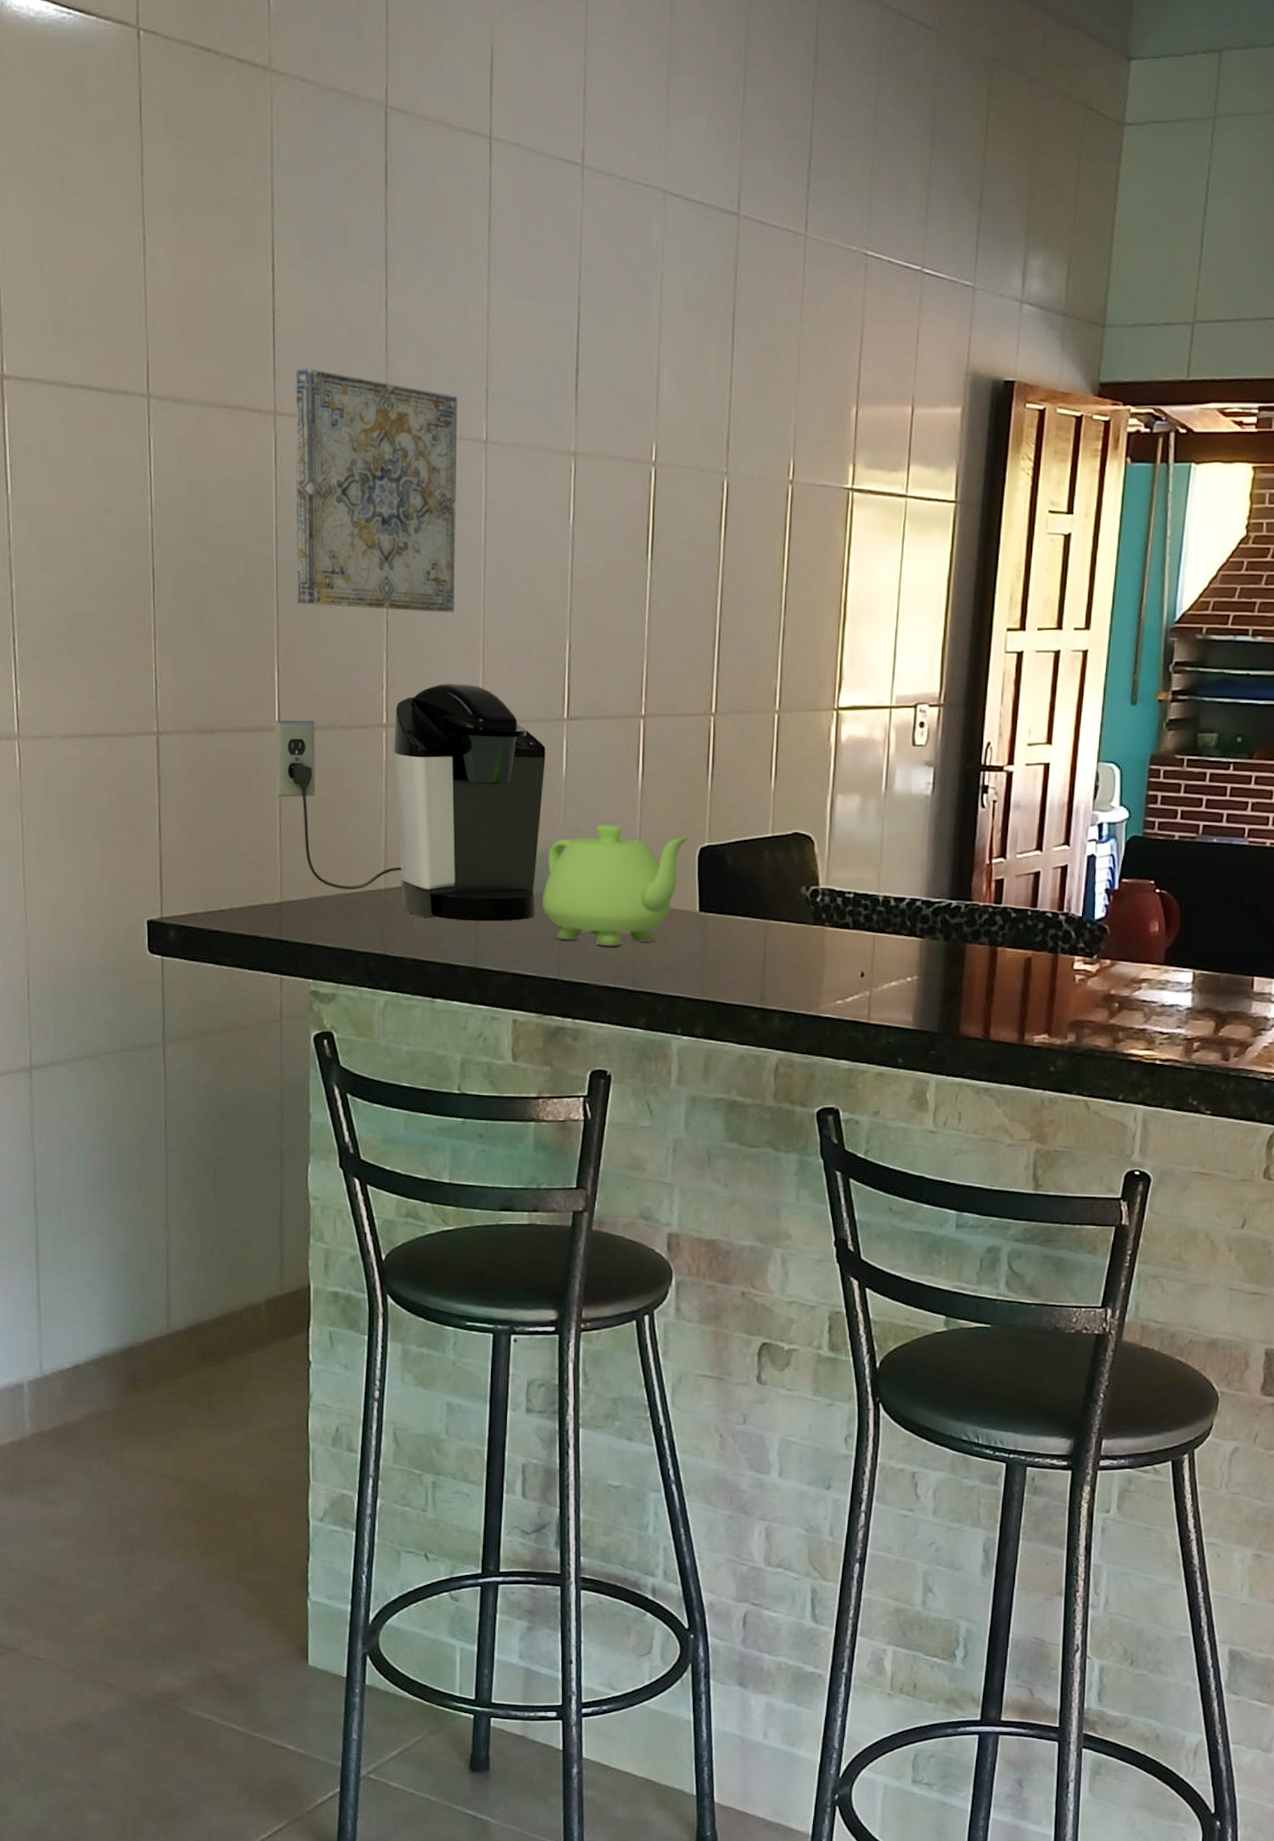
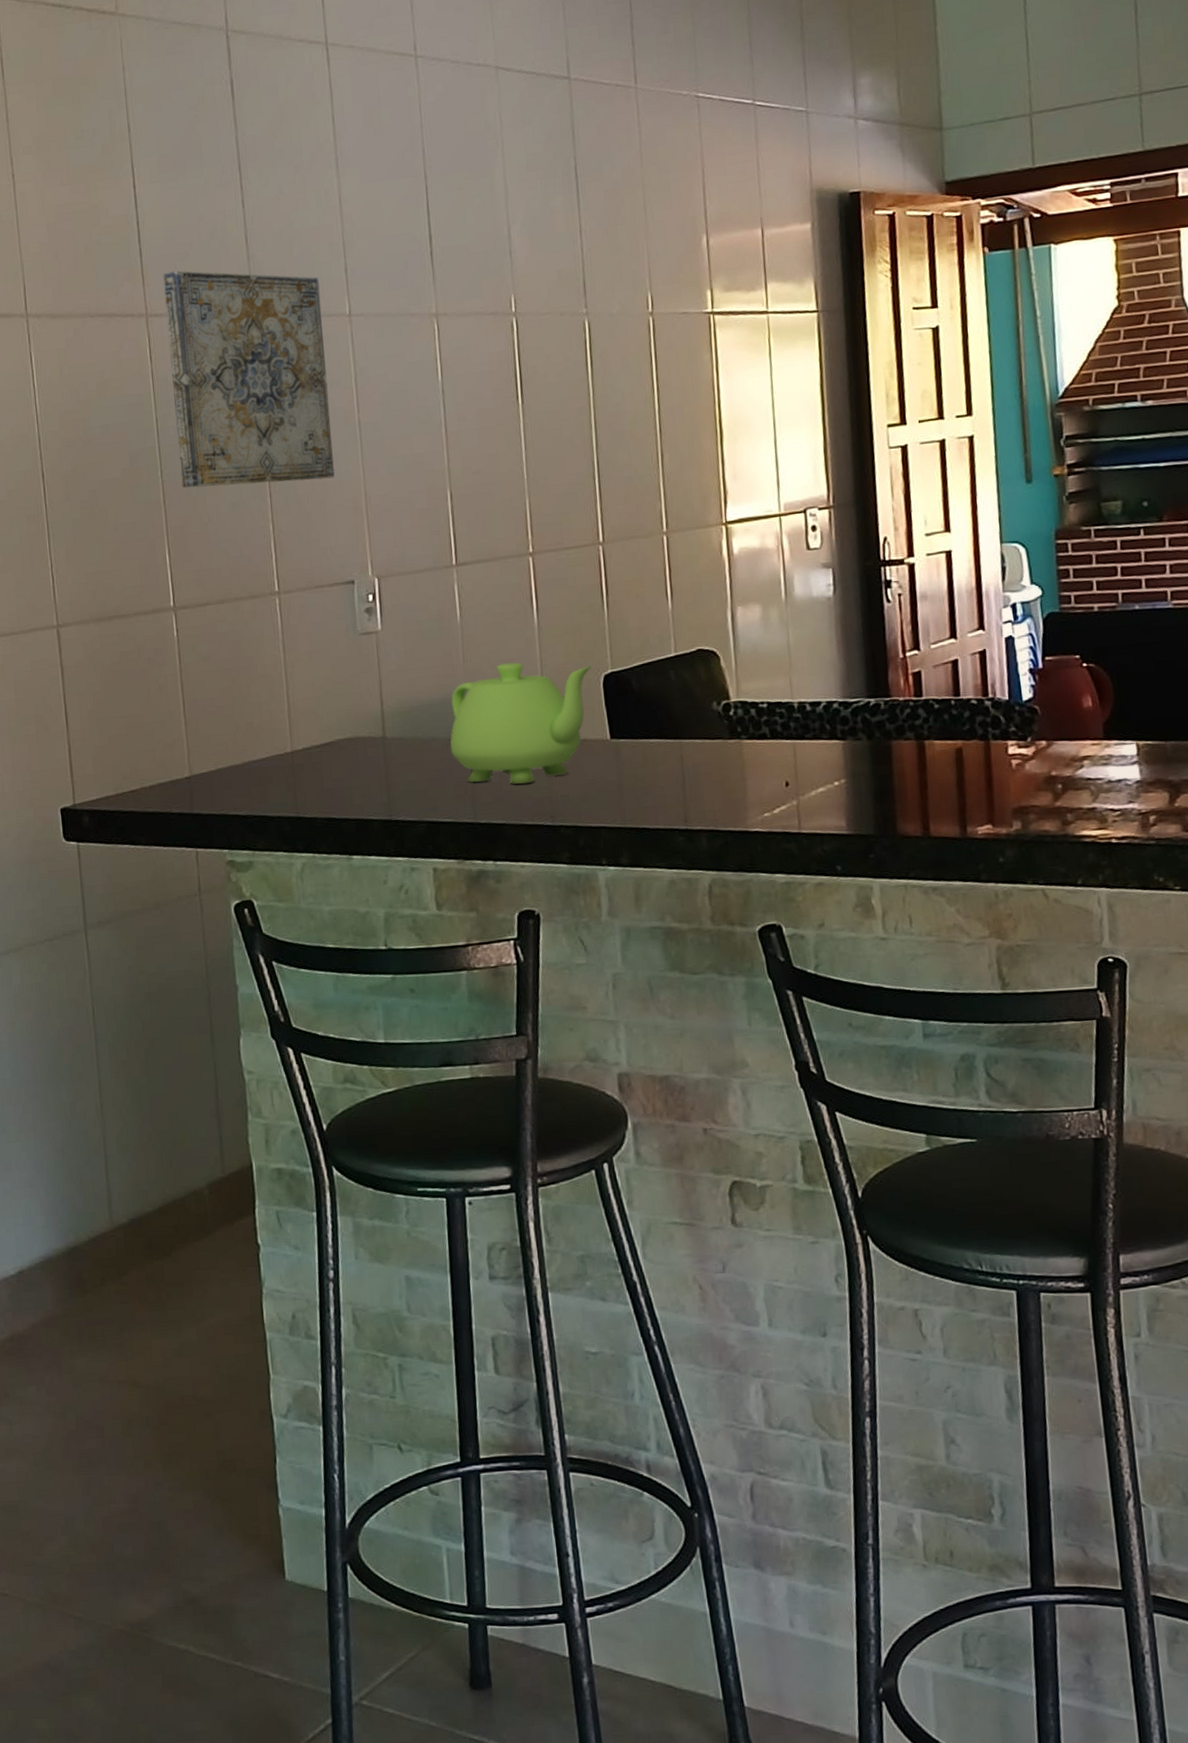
coffee maker: present [275,684,546,922] -> none [170,543,445,776]

